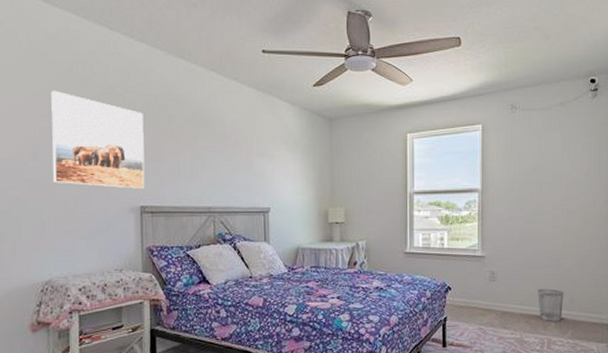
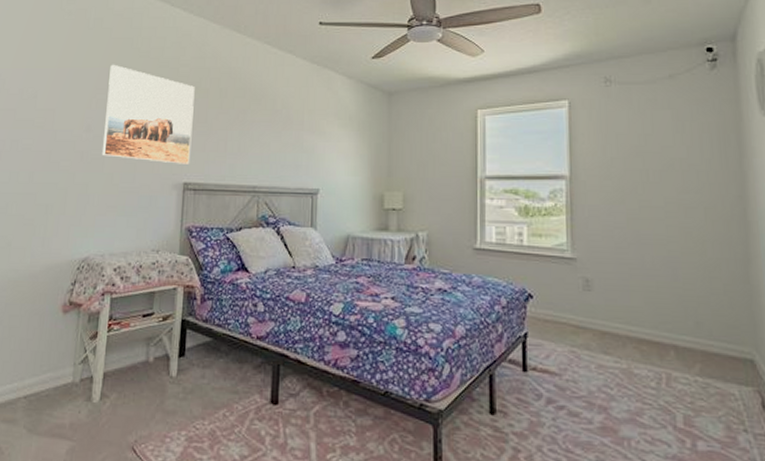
wastebasket: present [538,288,564,321] -> none [649,305,687,350]

